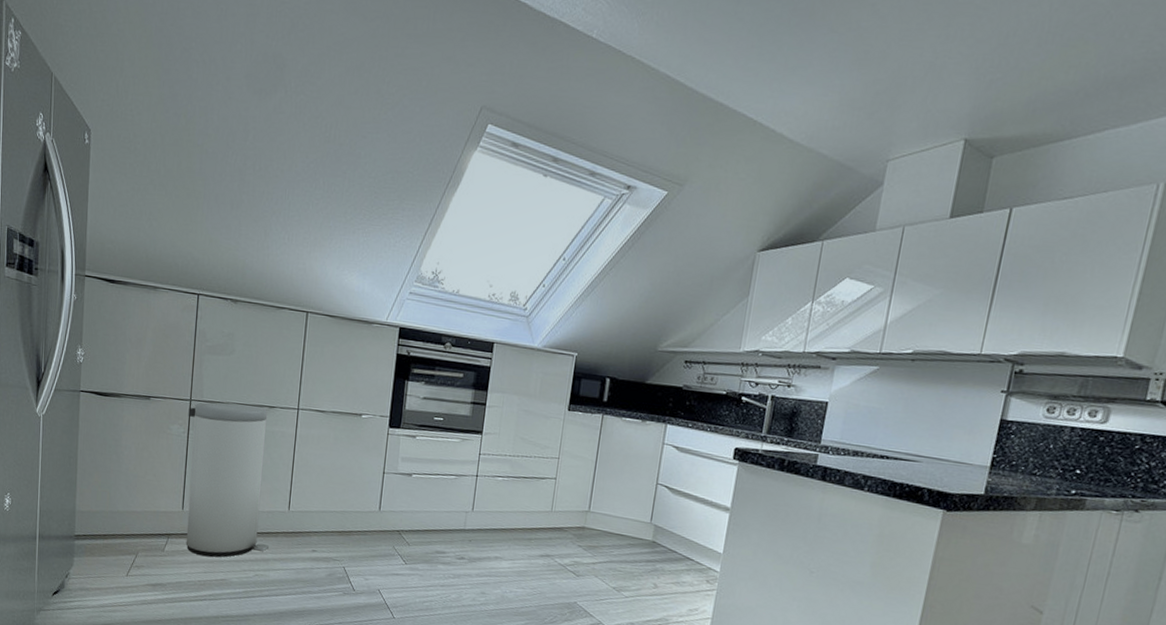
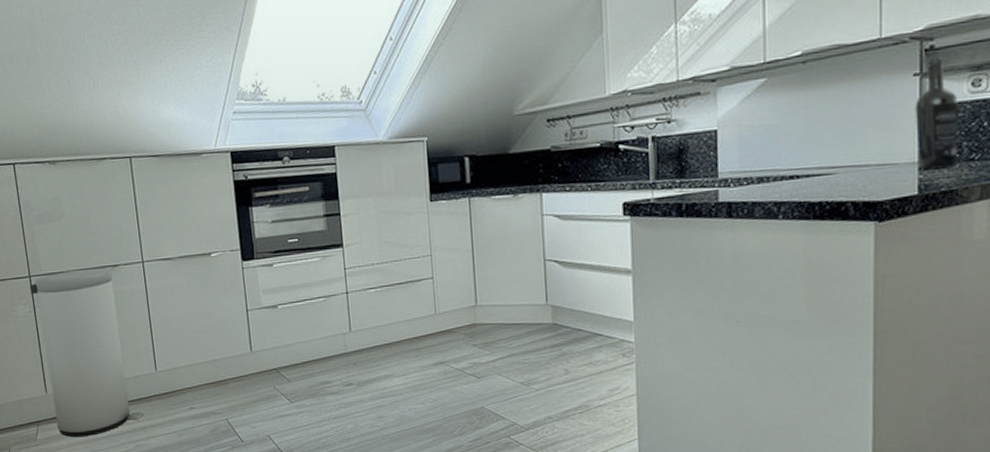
wine bottle: none [990,381,1034,477] -> present [915,57,958,169]

